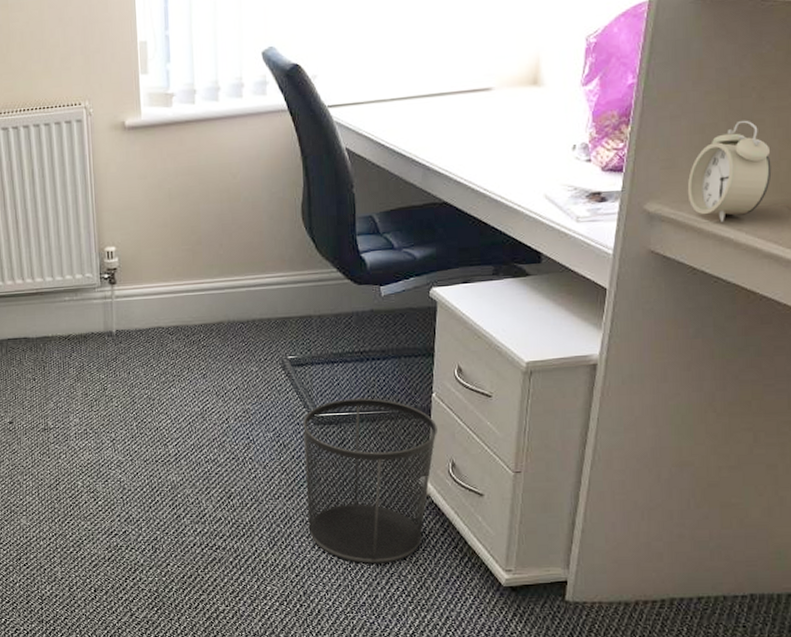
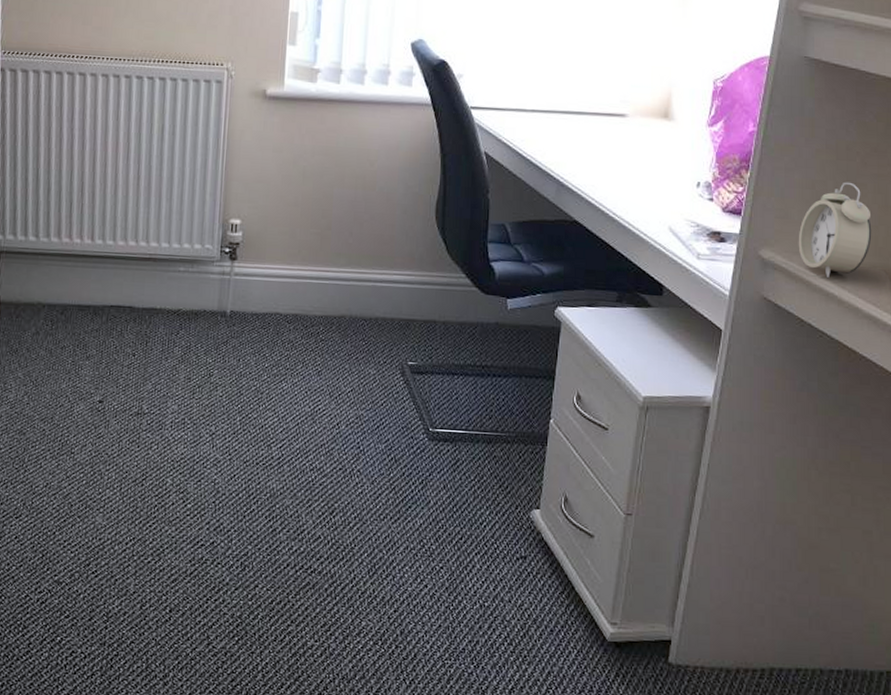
waste bin: present [303,398,437,564] -> none [412,415,553,605]

